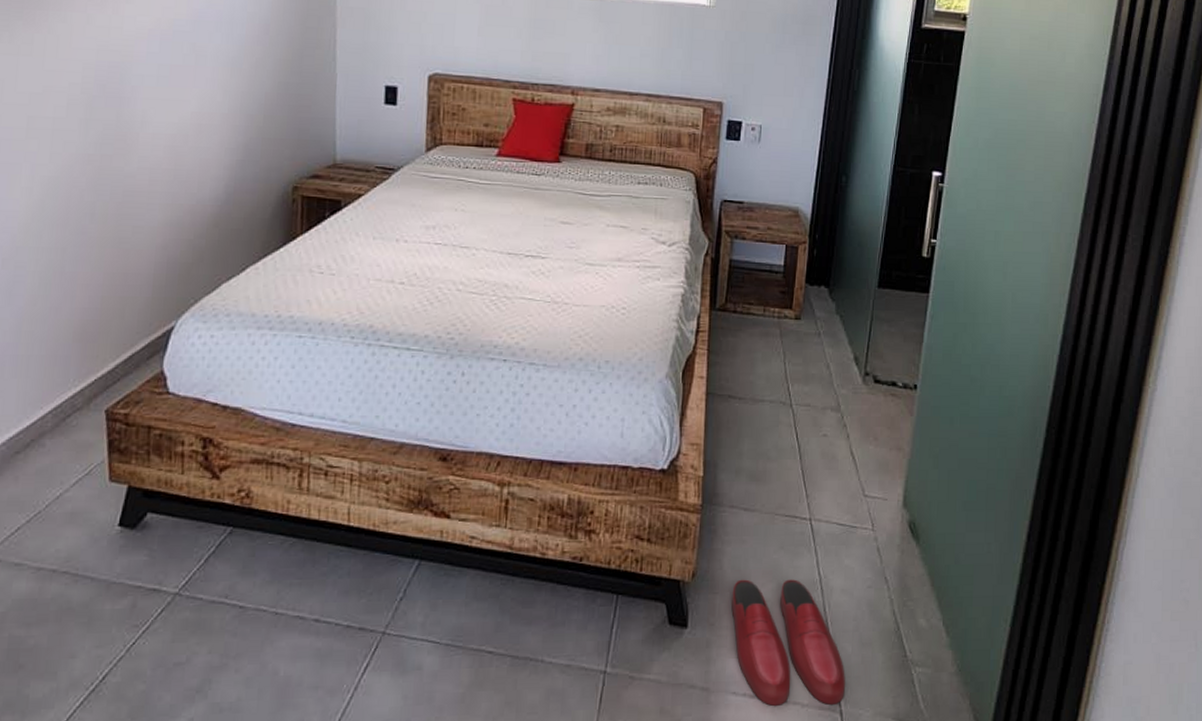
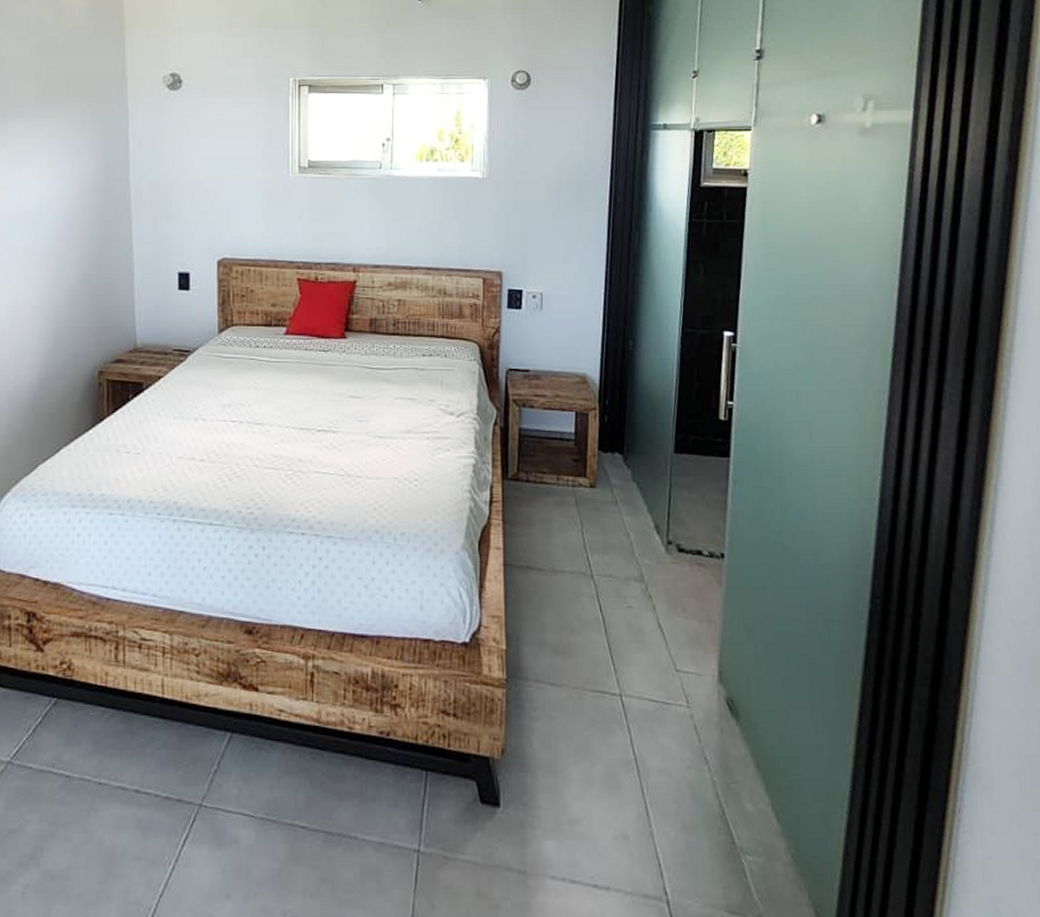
slippers: present [731,579,845,707] -> none [544,757,670,894]

